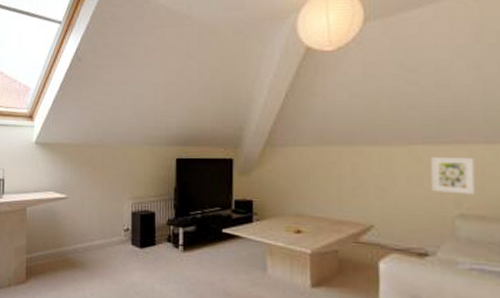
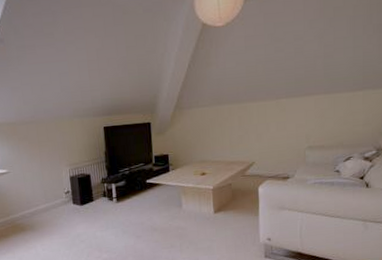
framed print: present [430,156,476,195] -> none [290,105,318,133]

